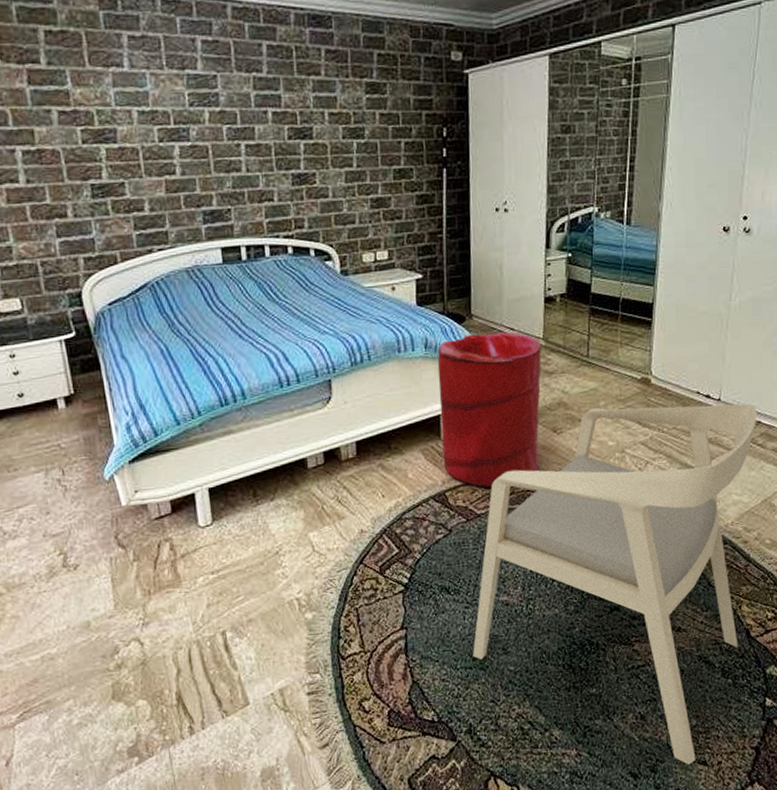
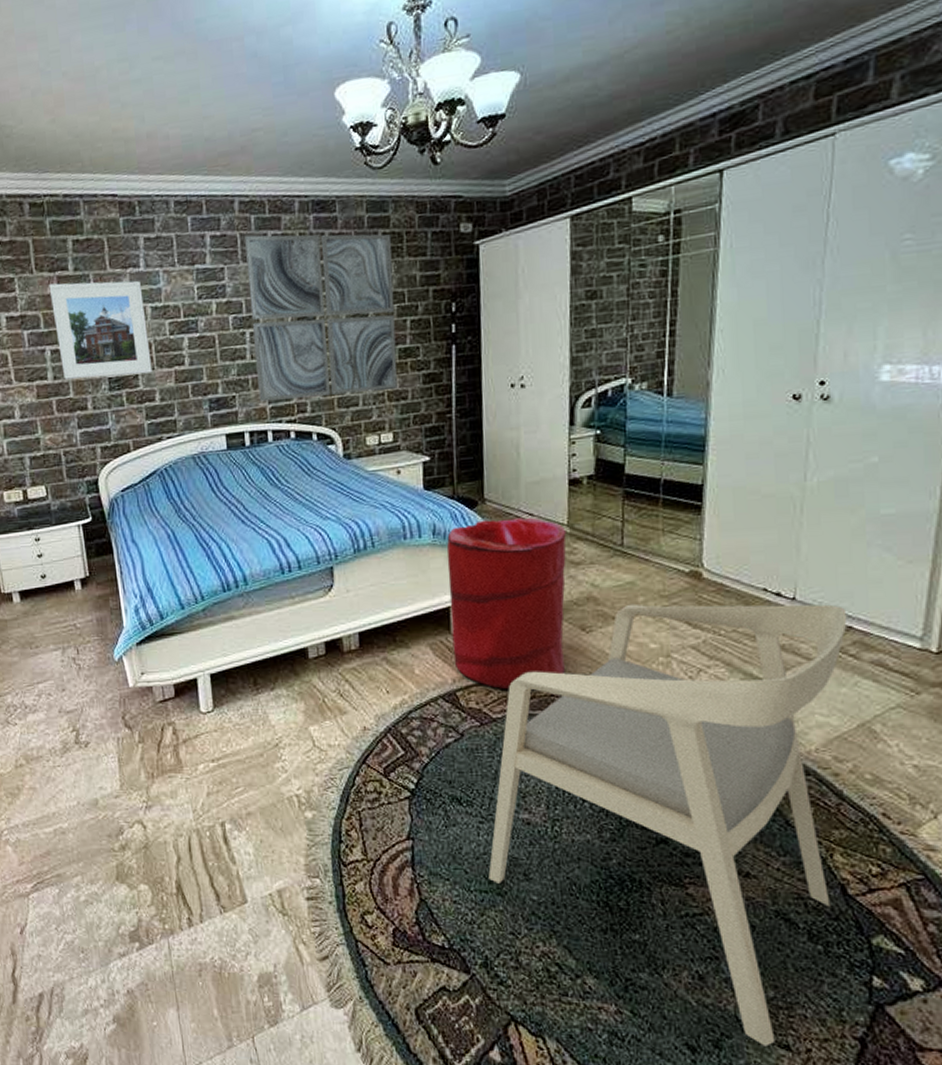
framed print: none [17,77,140,184] -> present [49,280,152,380]
wall art: none [238,43,392,216] -> present [245,233,397,402]

